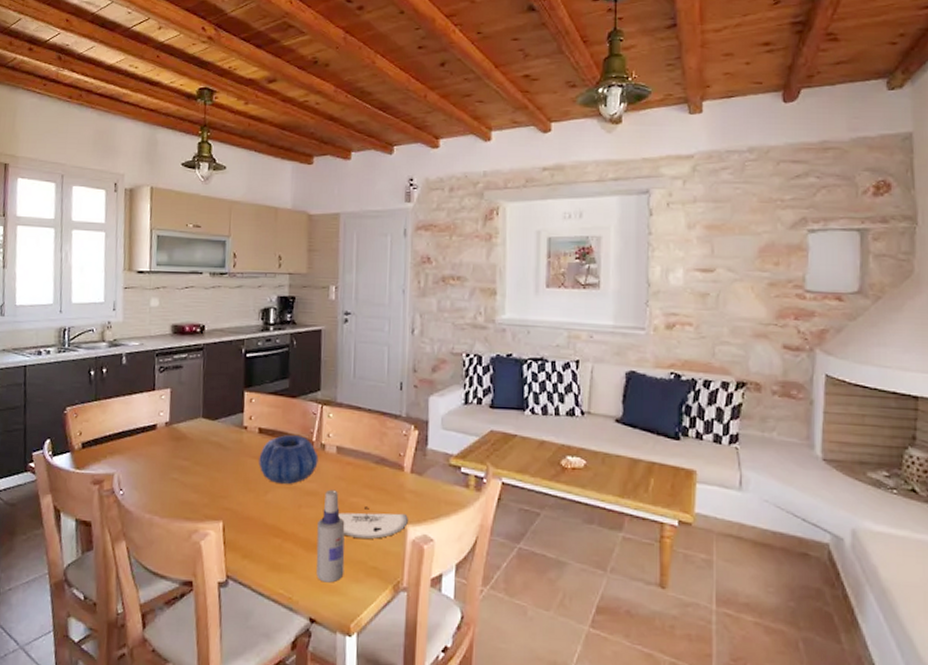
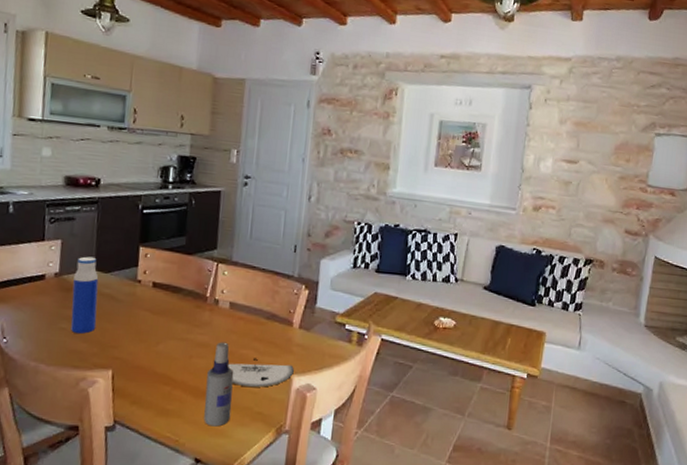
water bottle: none [181,404,207,484] -> present [70,256,99,334]
decorative bowl: present [259,435,319,485] -> none [151,290,212,336]

